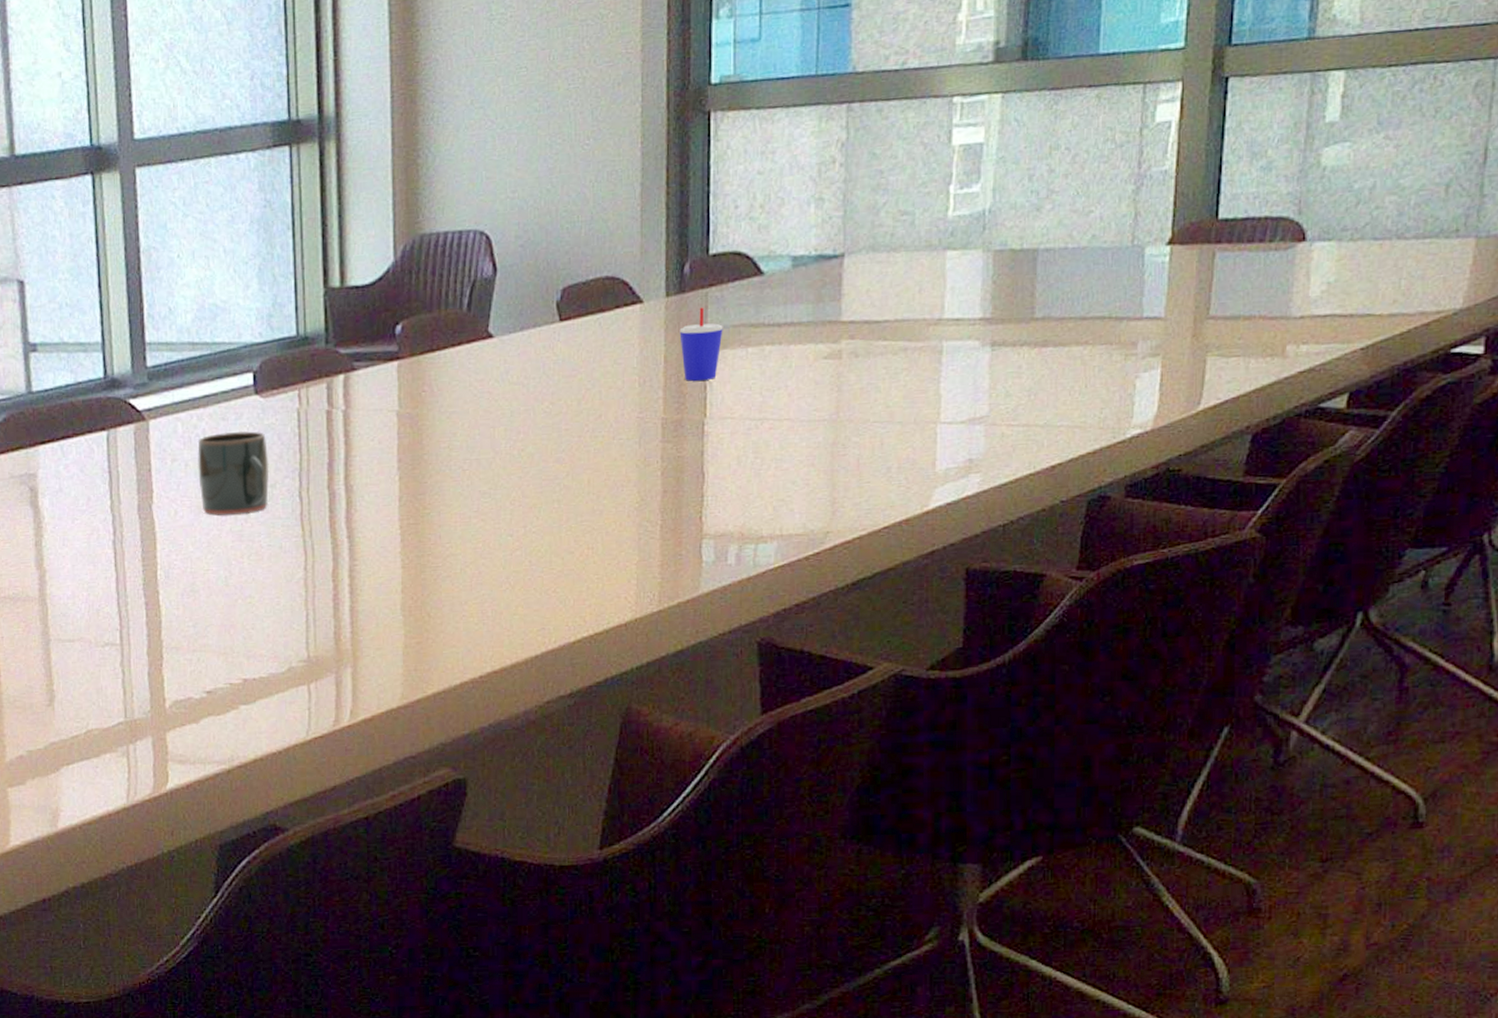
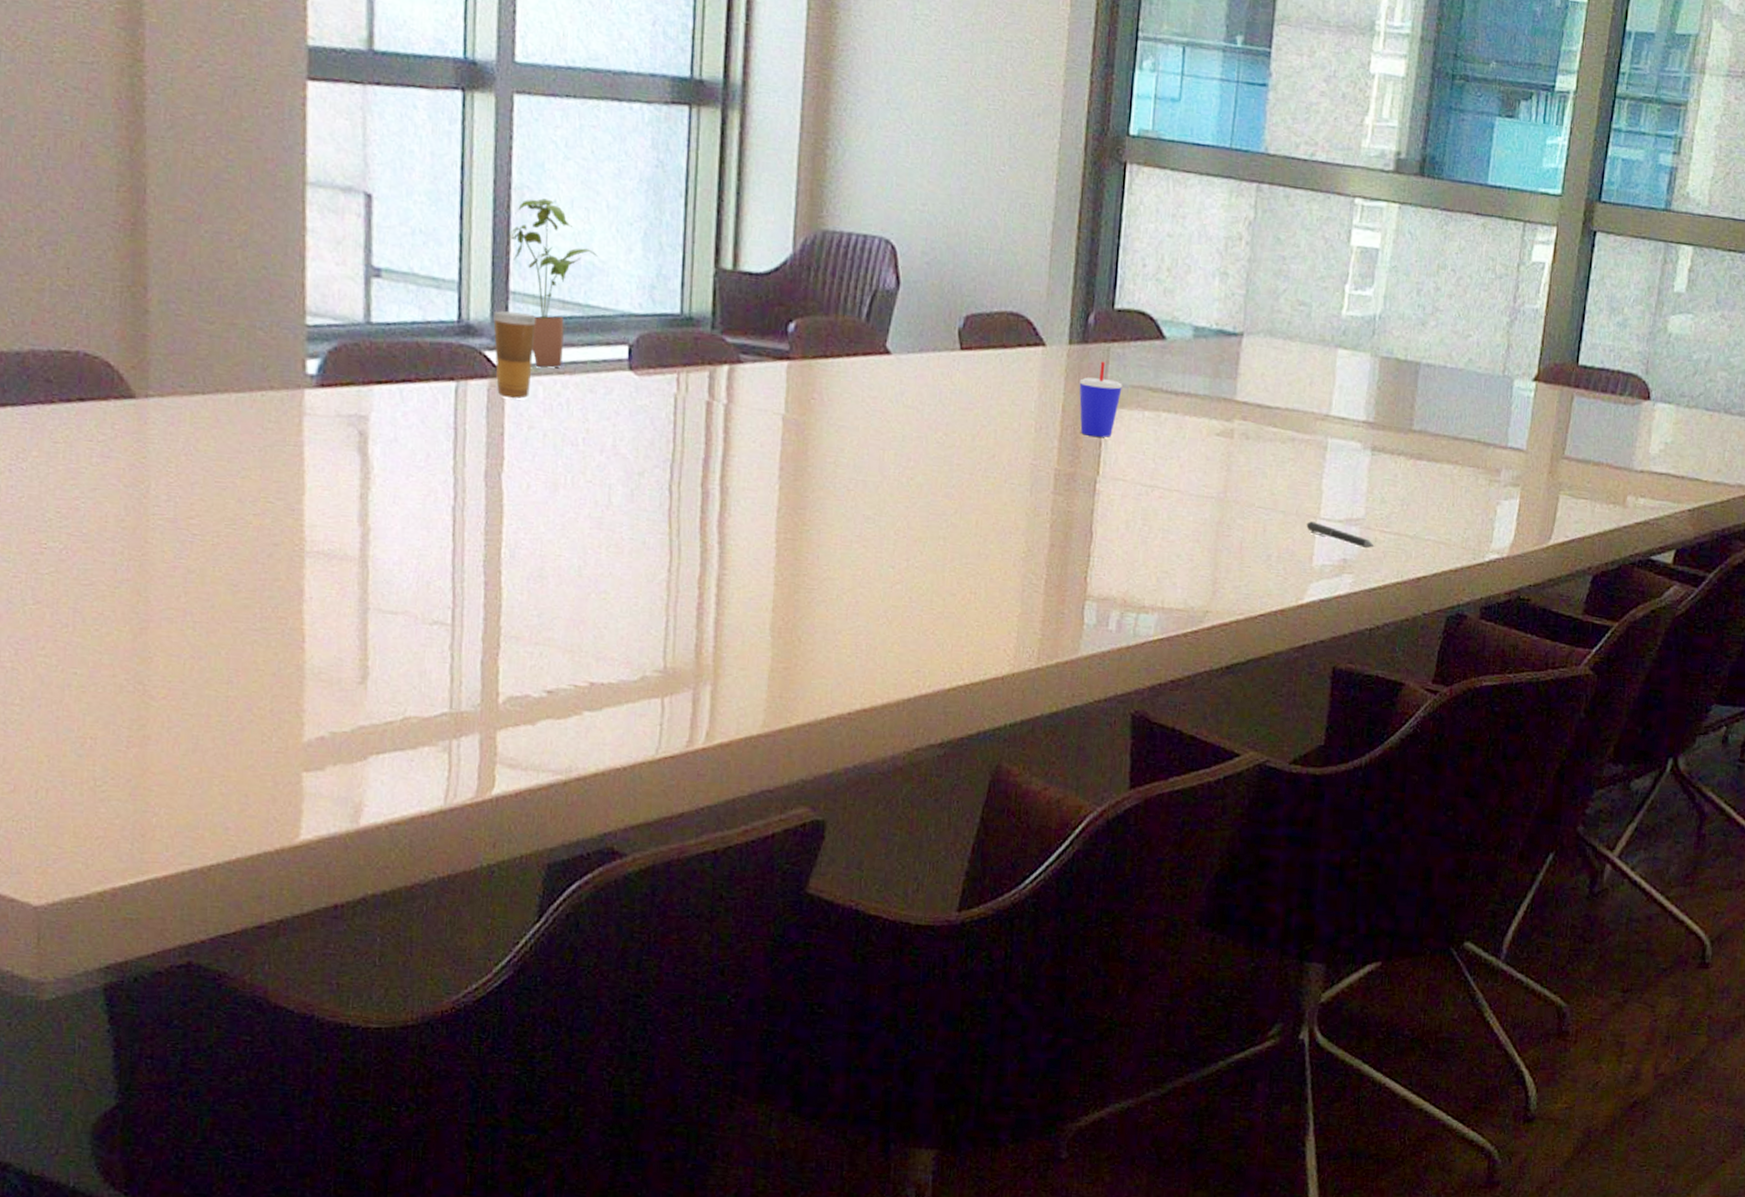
beverage cup: none [134,360,171,438] -> present [493,311,536,400]
house plant: none [140,255,219,407] -> present [508,198,598,368]
mug: present [197,431,270,515] -> none [557,406,638,499]
pen: none [926,427,1002,446] -> present [1306,521,1375,549]

